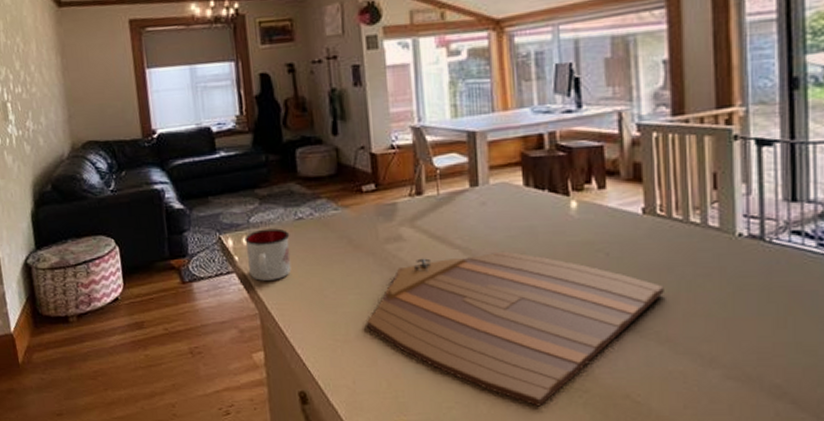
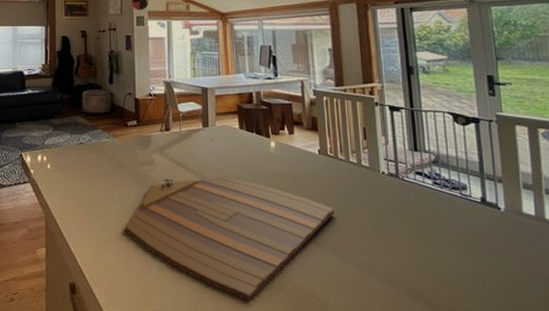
mug: present [244,228,292,281] -> none [40,150,73,190]

